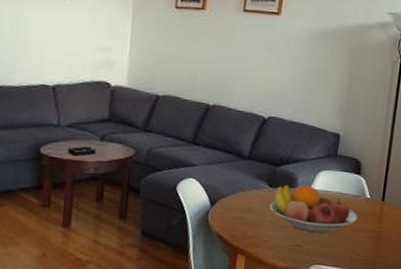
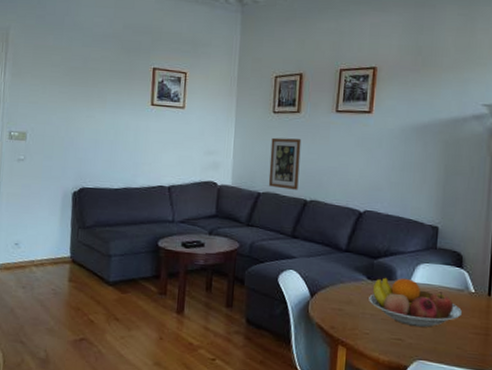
wall art: none [168,35,206,94] -> present [268,137,302,190]

